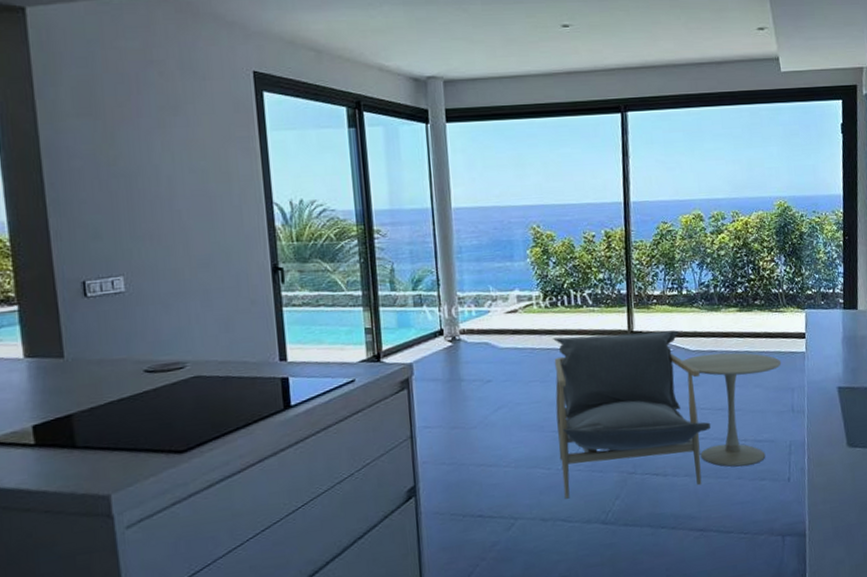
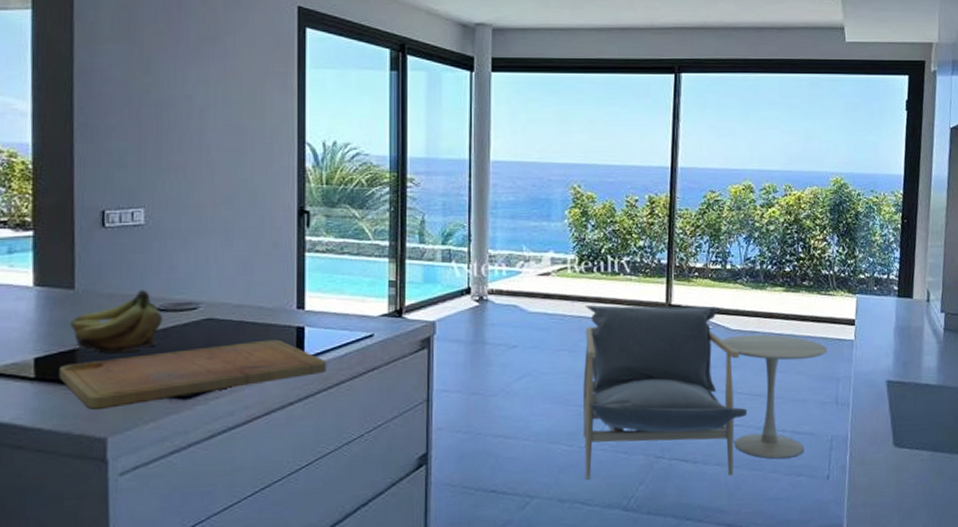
cutting board: none [57,391,314,470] -> present [58,339,327,410]
fruit: none [63,353,152,417] -> present [70,290,162,354]

